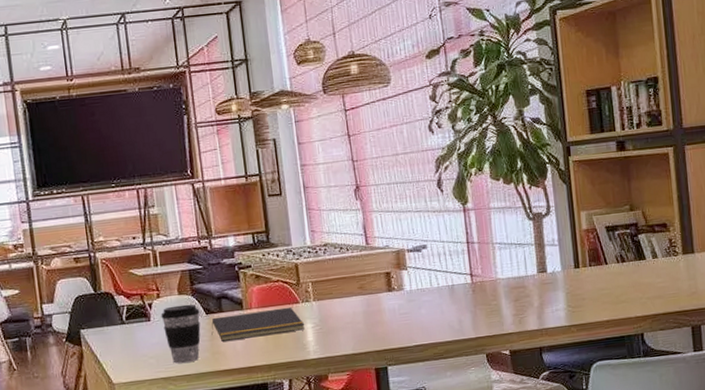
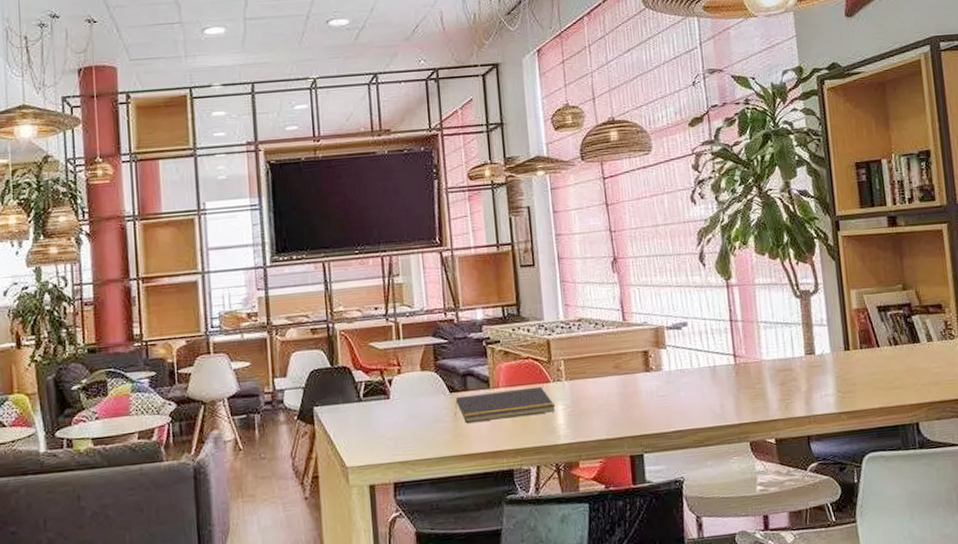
coffee cup: present [161,304,201,363] -> none [401,381,443,446]

